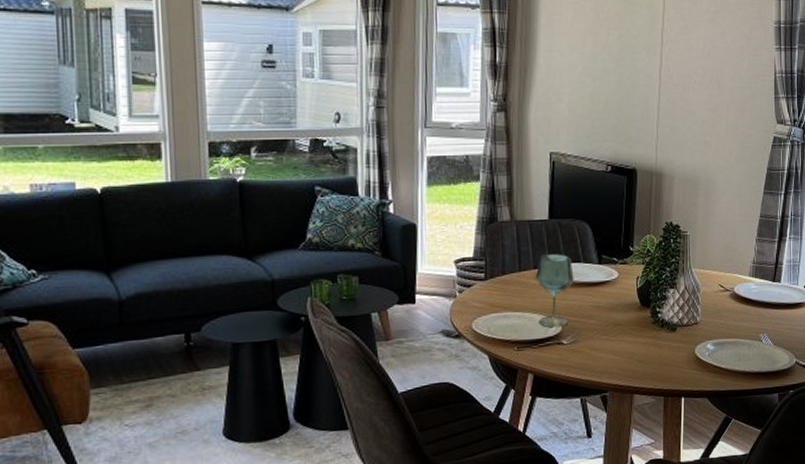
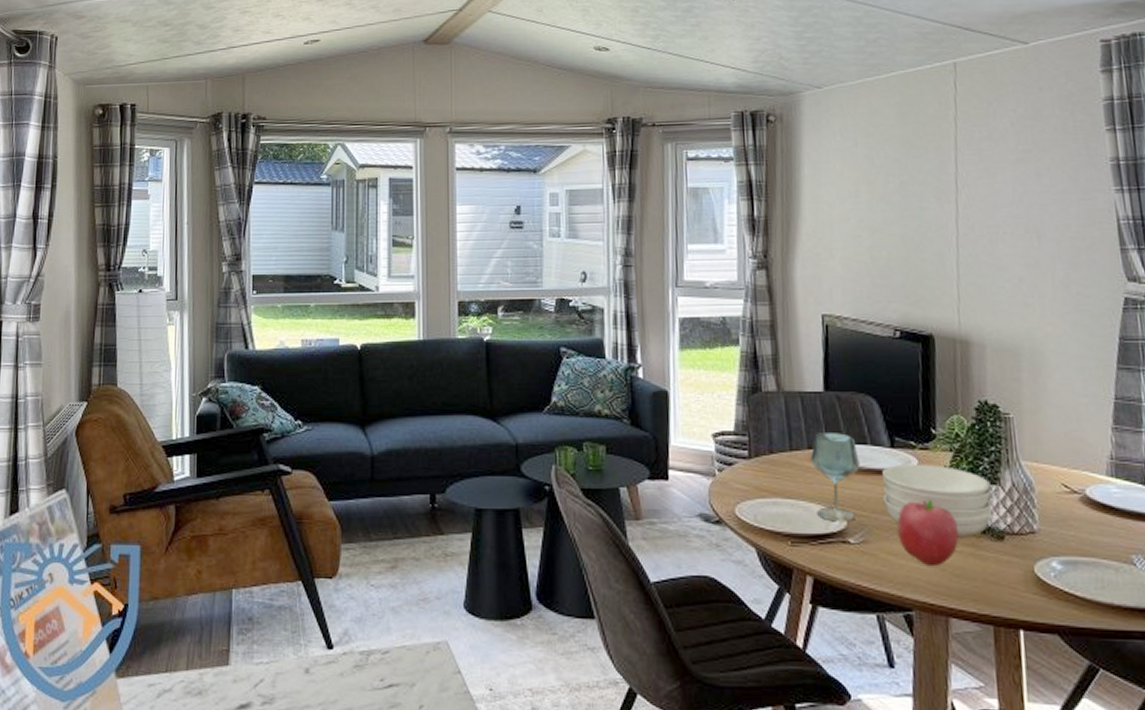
bowl: none [590,275,670,334] -> present [882,463,992,540]
fruit: none [600,304,645,356] -> present [897,499,959,565]

